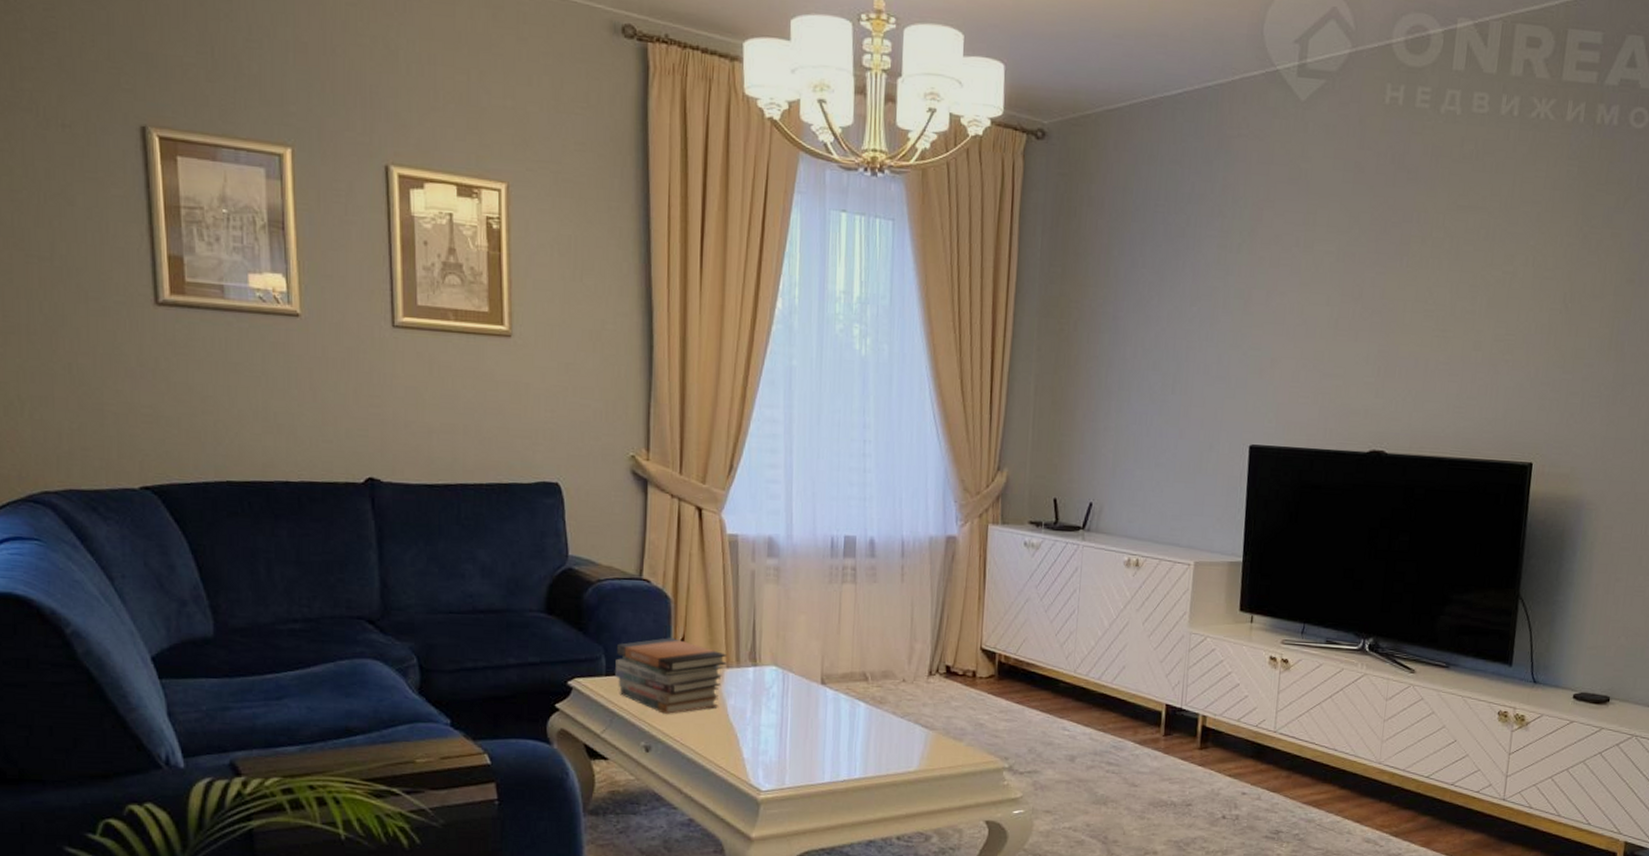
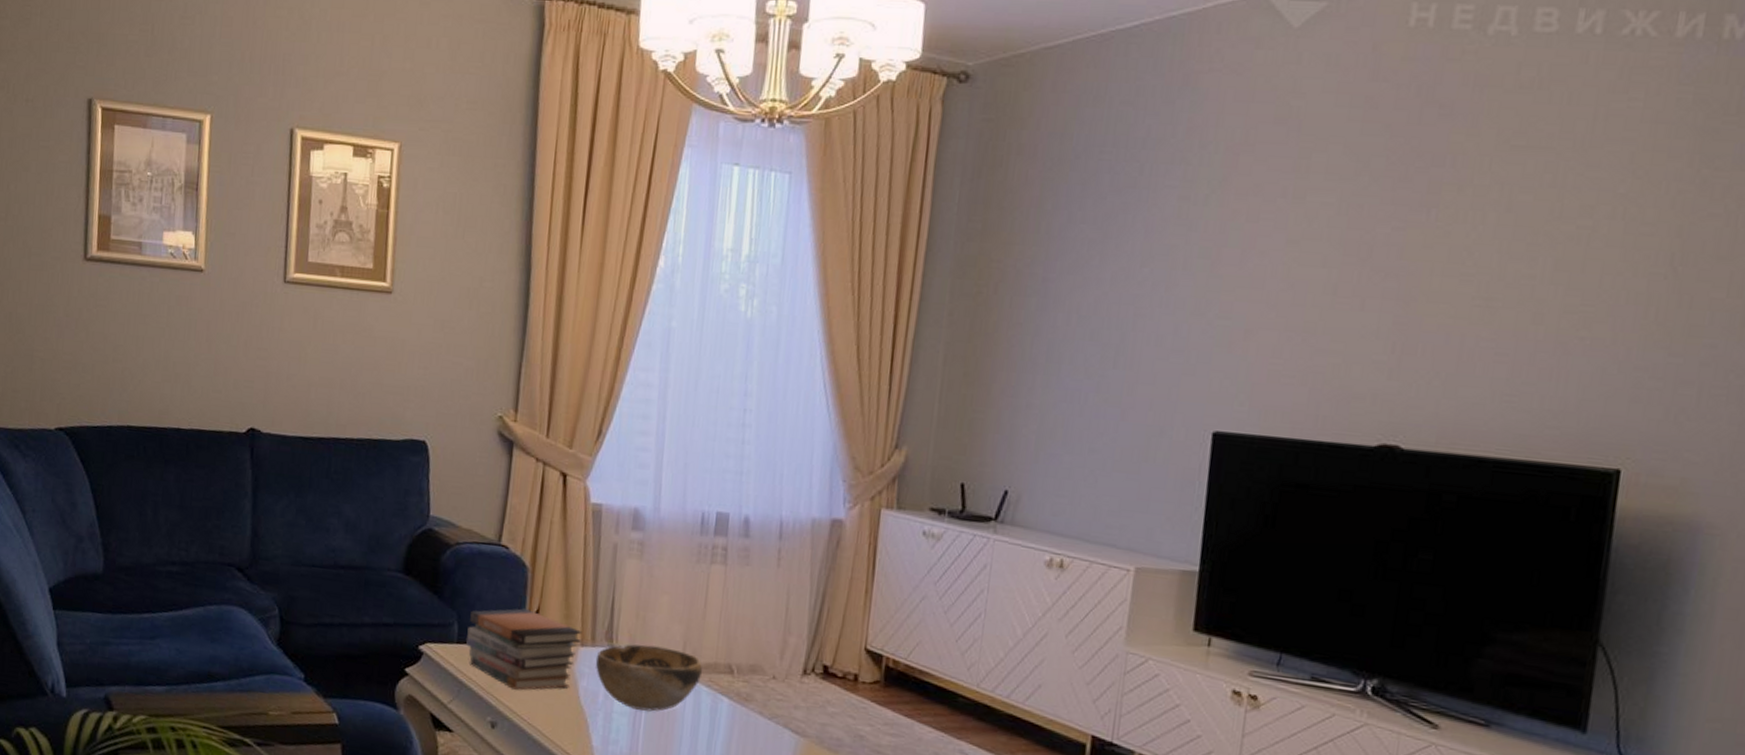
decorative bowl: none [741,661,841,722] -> present [595,644,703,712]

